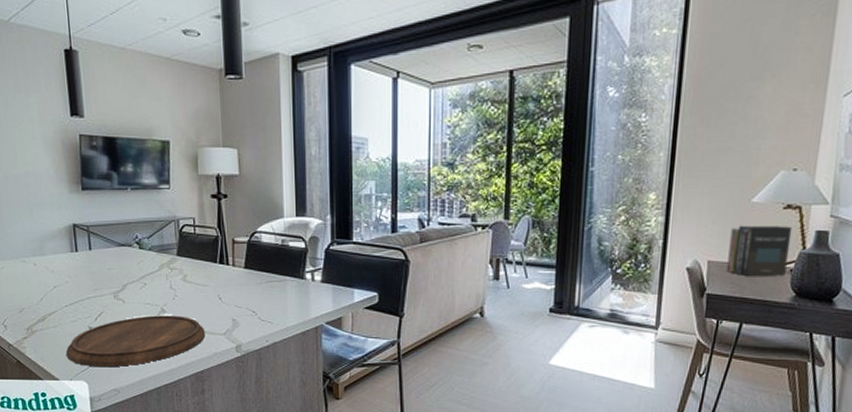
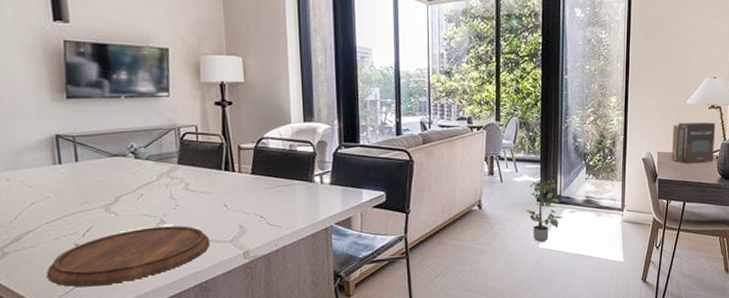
potted plant: none [536,287,581,358] -> present [526,179,563,242]

